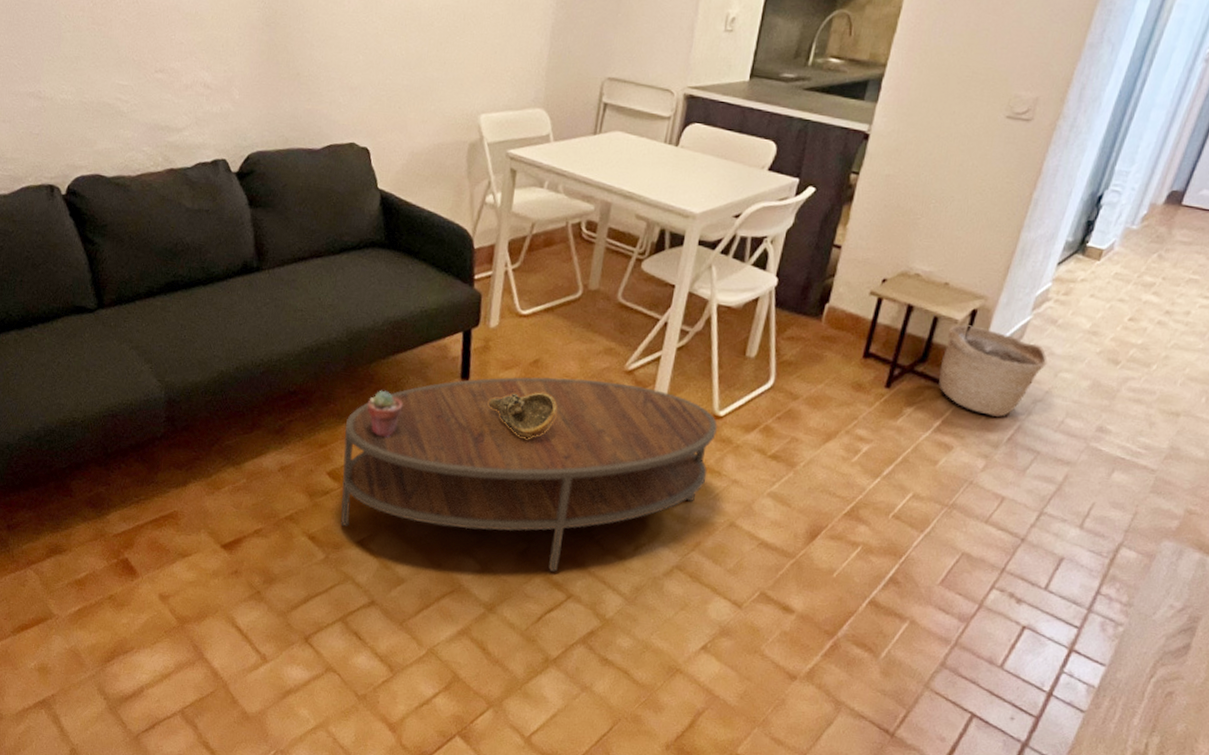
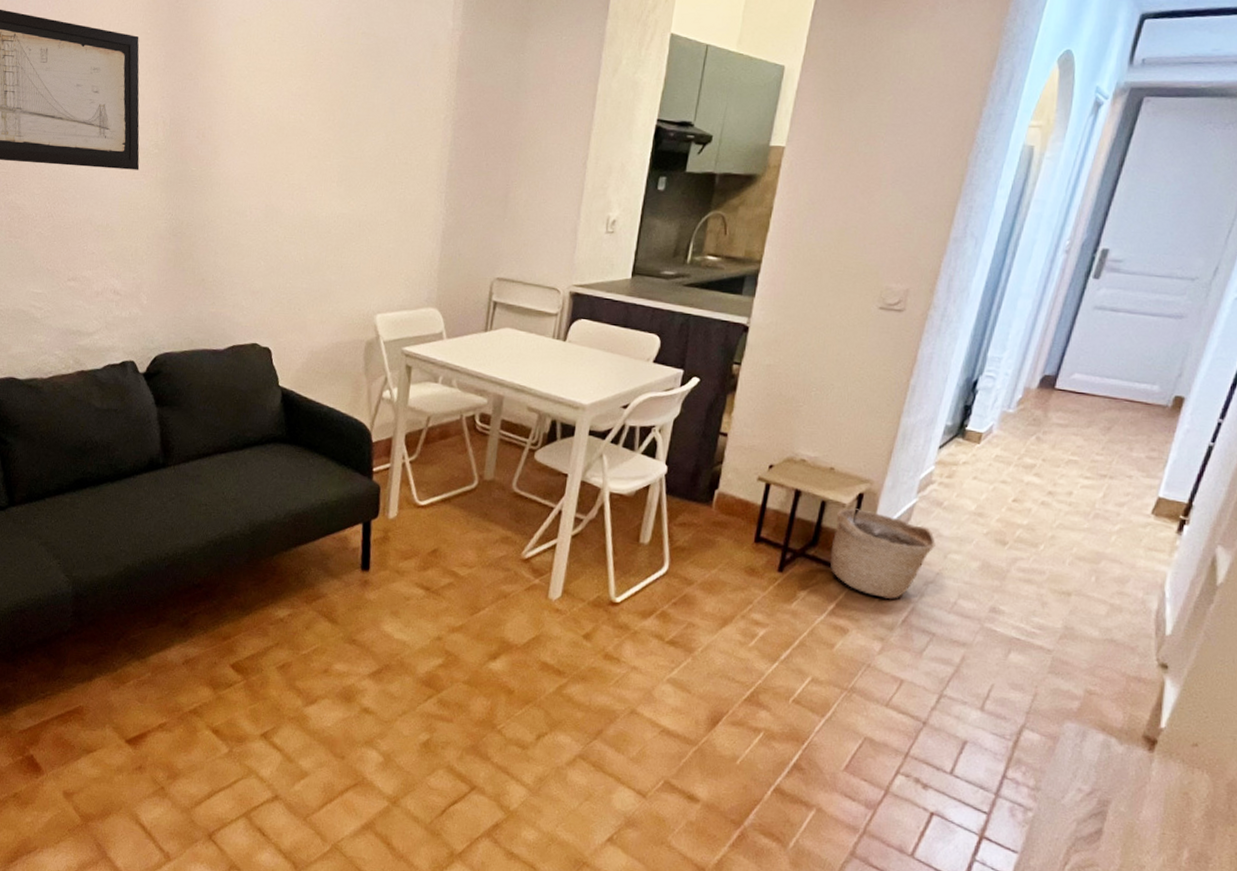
coffee table: present [341,376,718,572] -> none [244,566,615,763]
potted succulent: present [367,390,403,438] -> none [270,581,305,629]
decorative bowl: present [489,392,558,439] -> none [389,581,457,628]

